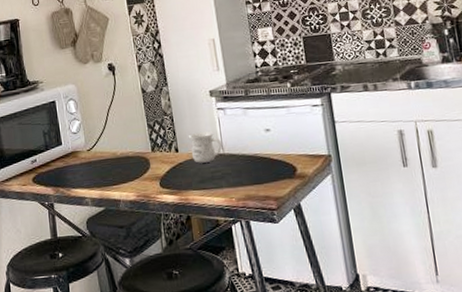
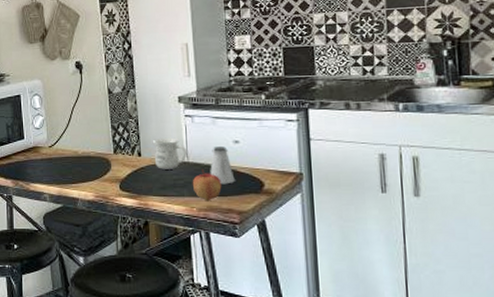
apple: none [229,159,258,191] -> present [192,169,222,202]
saltshaker: none [245,135,269,173] -> present [210,146,235,185]

